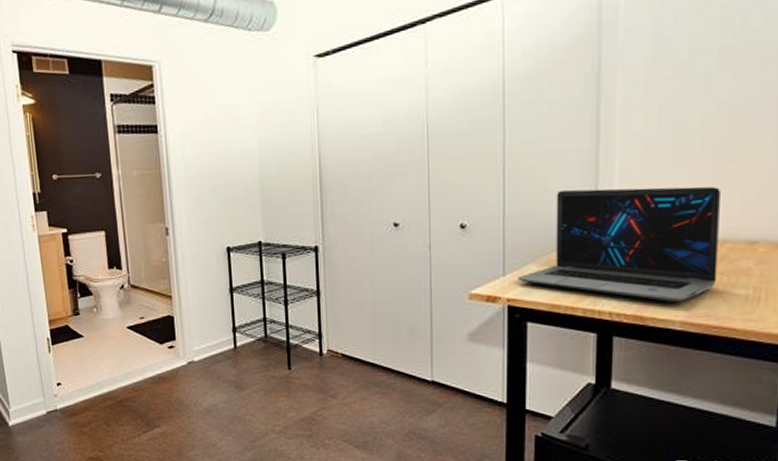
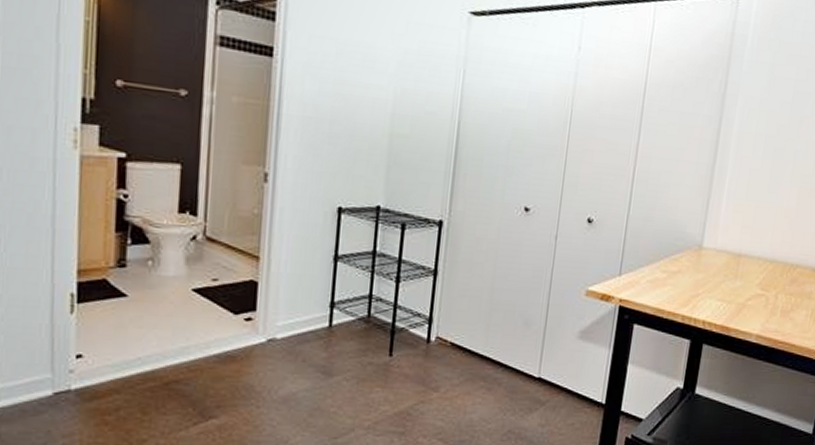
laptop: present [517,186,720,303] -> none [631,199,800,318]

